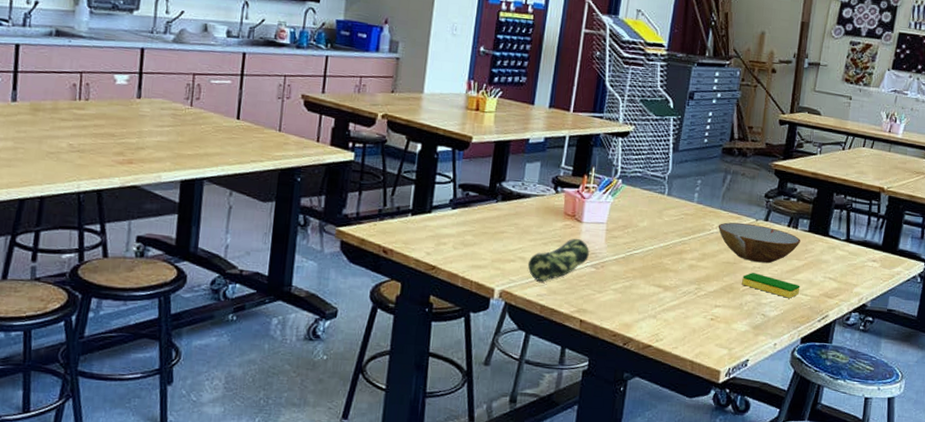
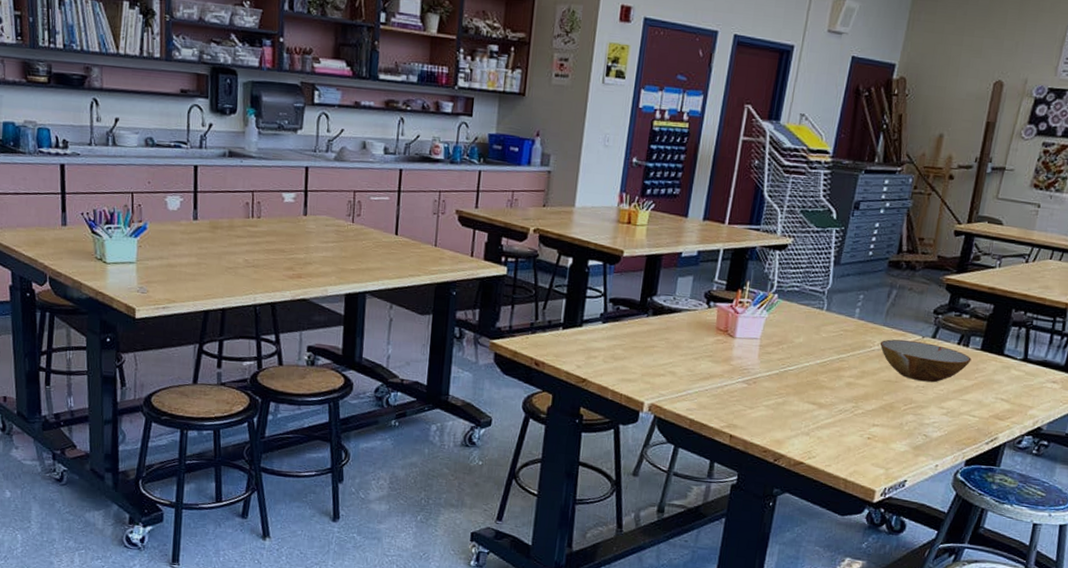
pencil case: present [528,238,589,281] -> none [678,353,742,396]
dish sponge: present [742,273,800,298] -> none [903,392,968,419]

